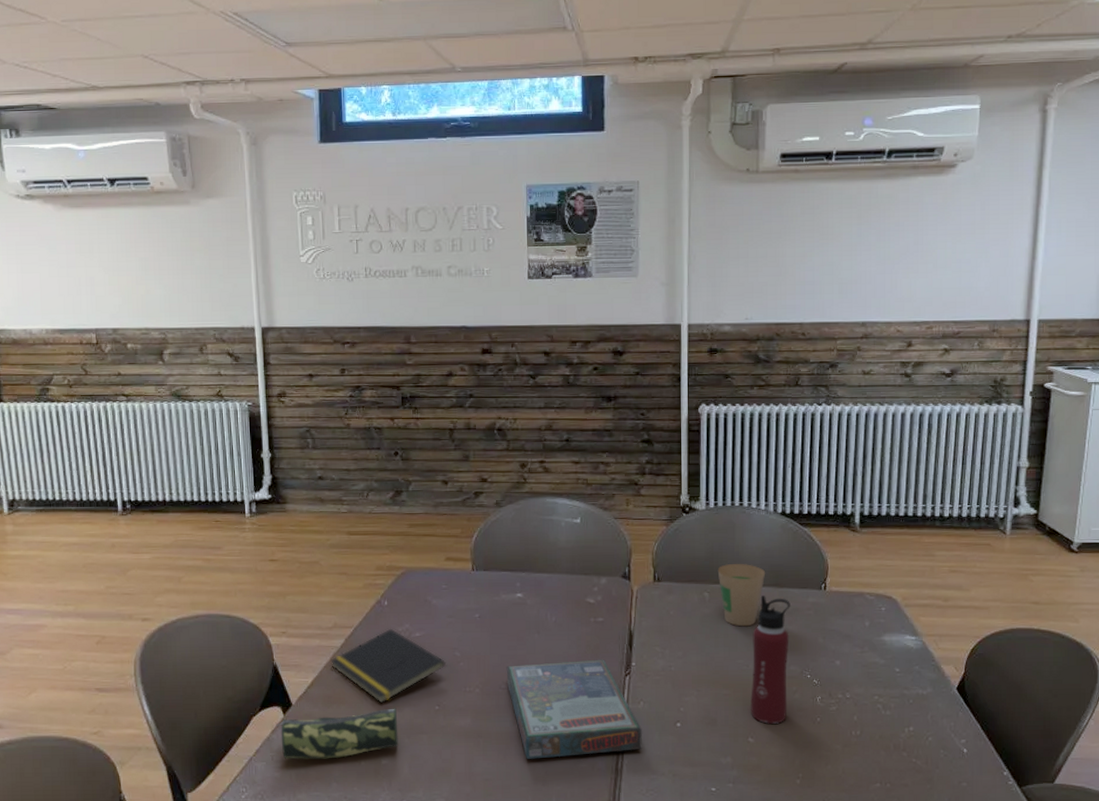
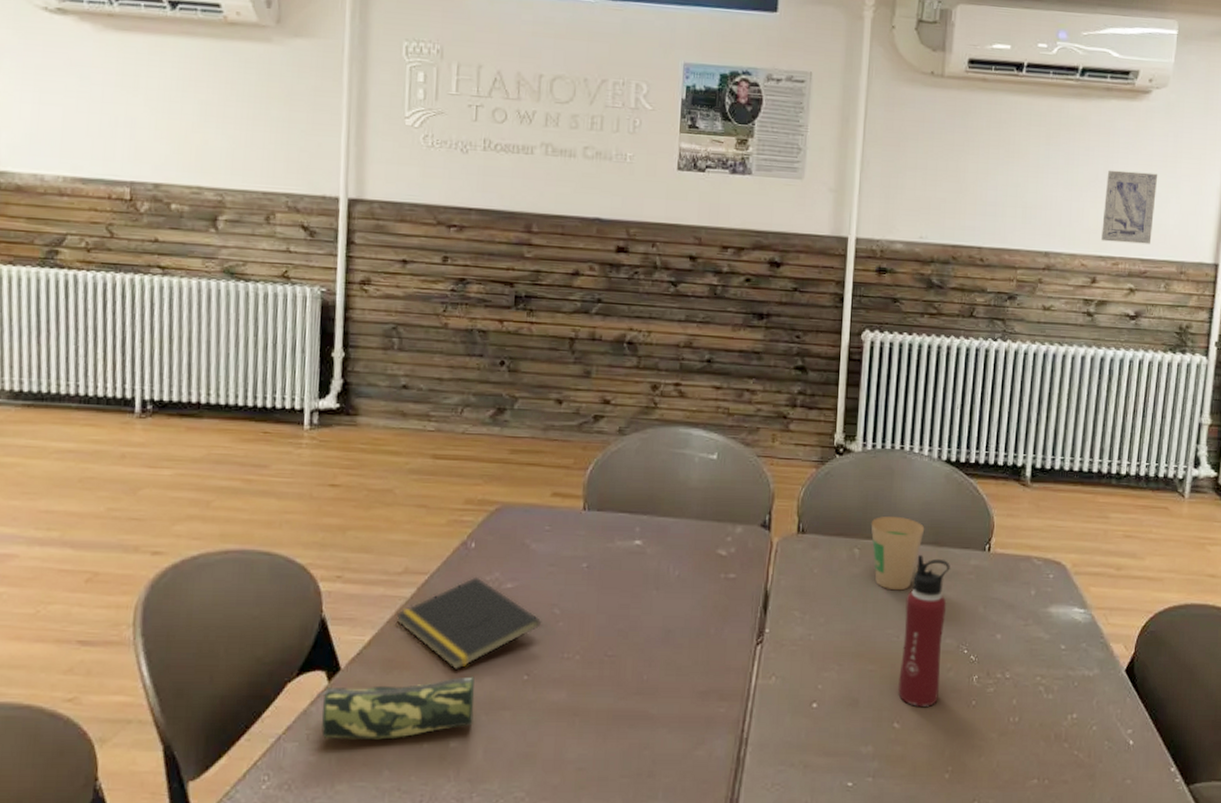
board game: present [506,659,642,759] -> none [614,624,772,744]
wall art: none [915,241,967,308] -> present [1101,170,1158,244]

